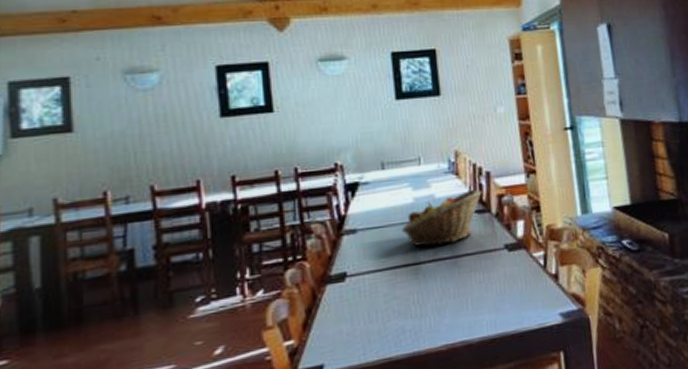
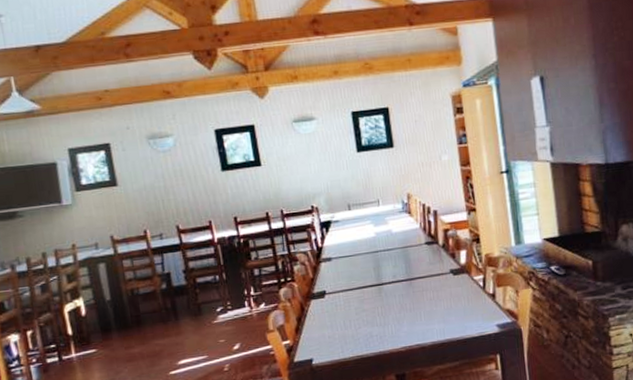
fruit basket: present [402,189,482,246] -> none [366,225,431,271]

